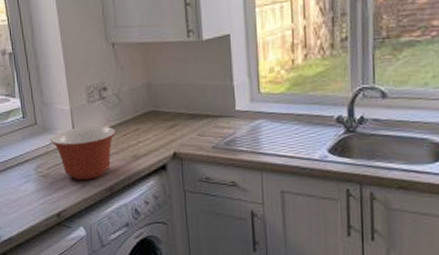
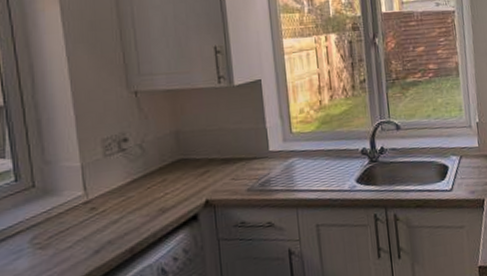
mixing bowl: present [50,126,117,180] -> none [52,180,139,246]

